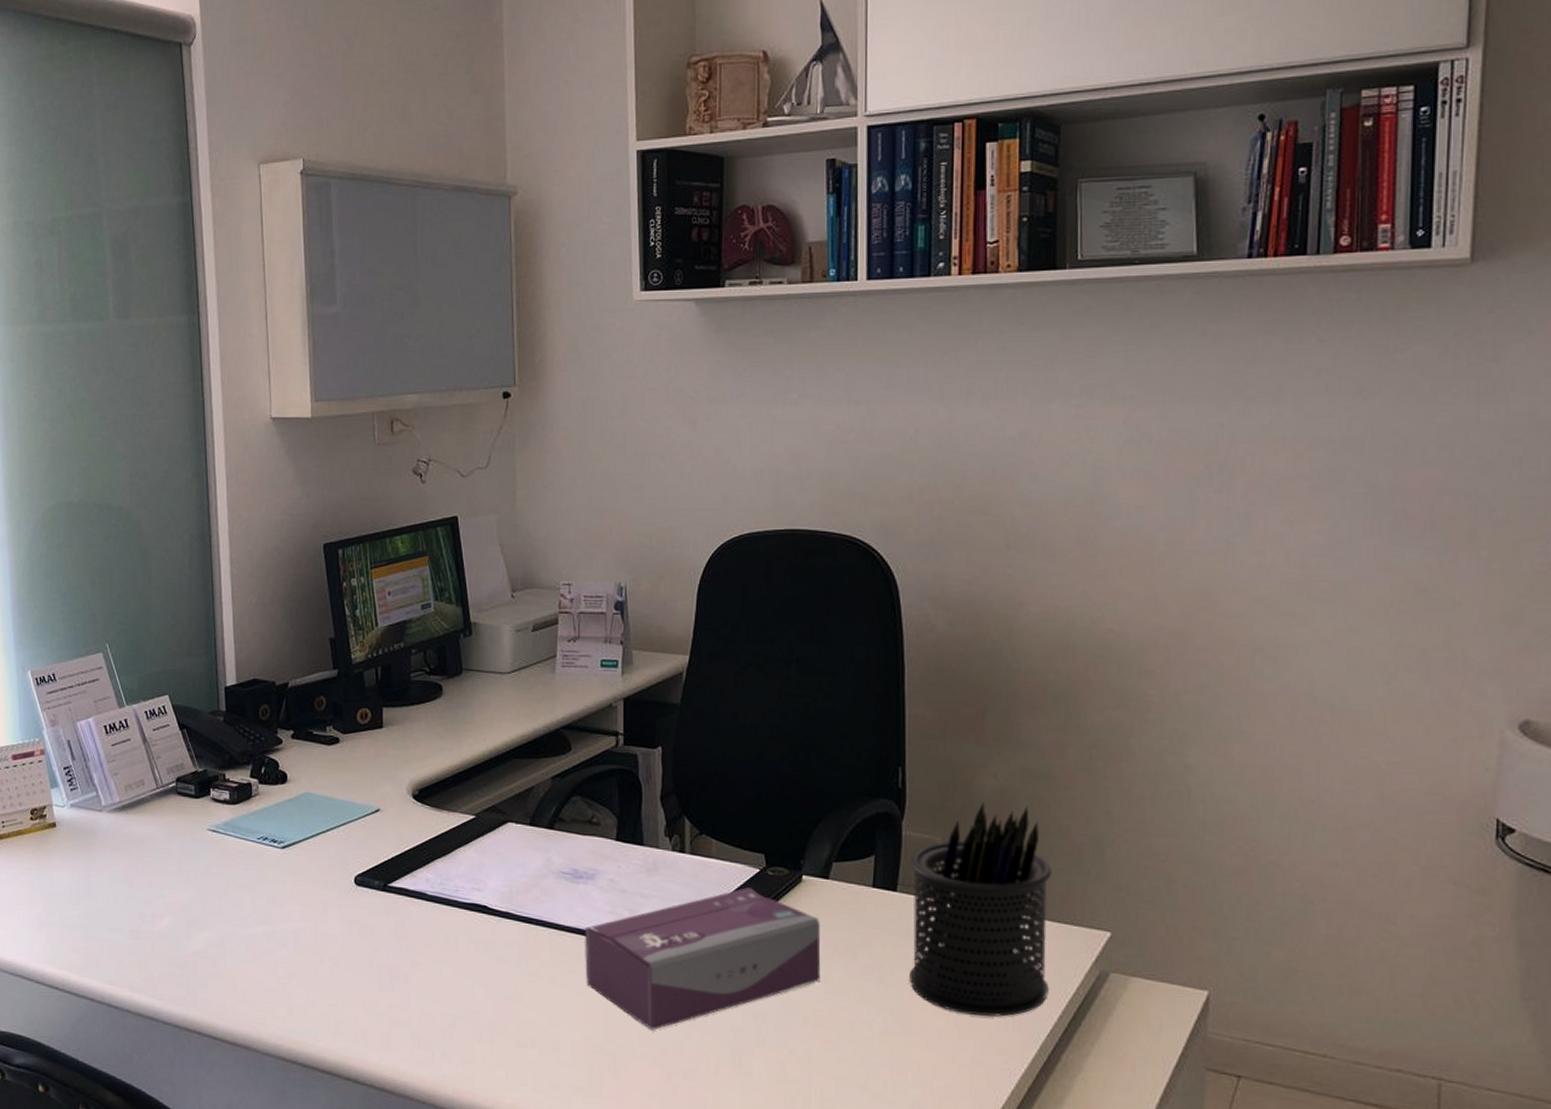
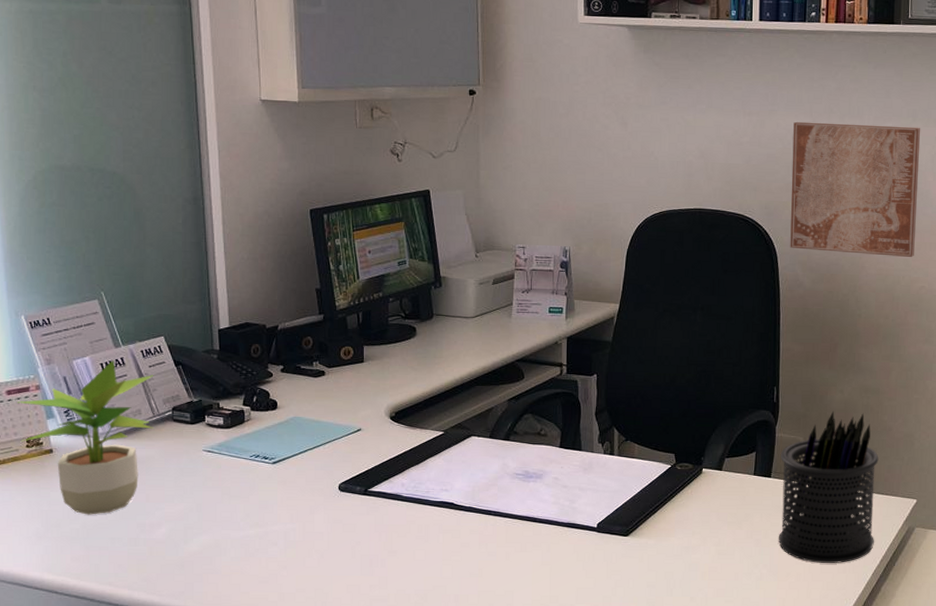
potted plant: none [22,721,158,901] -> present [17,359,154,515]
tissue box: present [585,887,821,1030] -> none [534,479,715,590]
wall art: none [916,407,1101,589] -> present [790,121,921,258]

